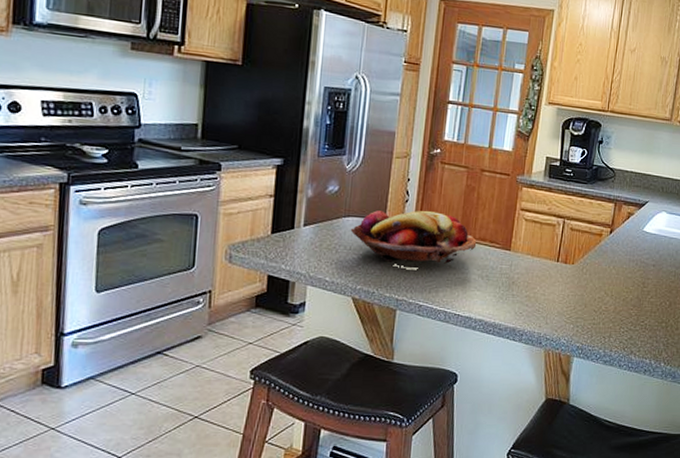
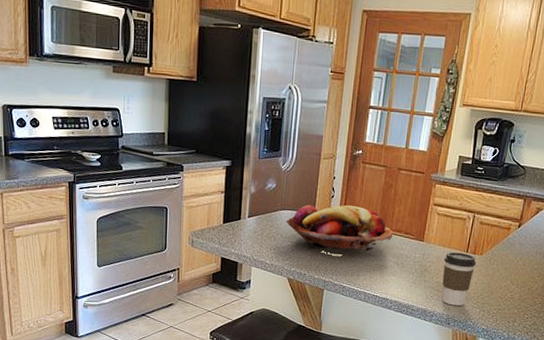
coffee cup: none [532,261,568,323] -> present [441,251,477,306]

